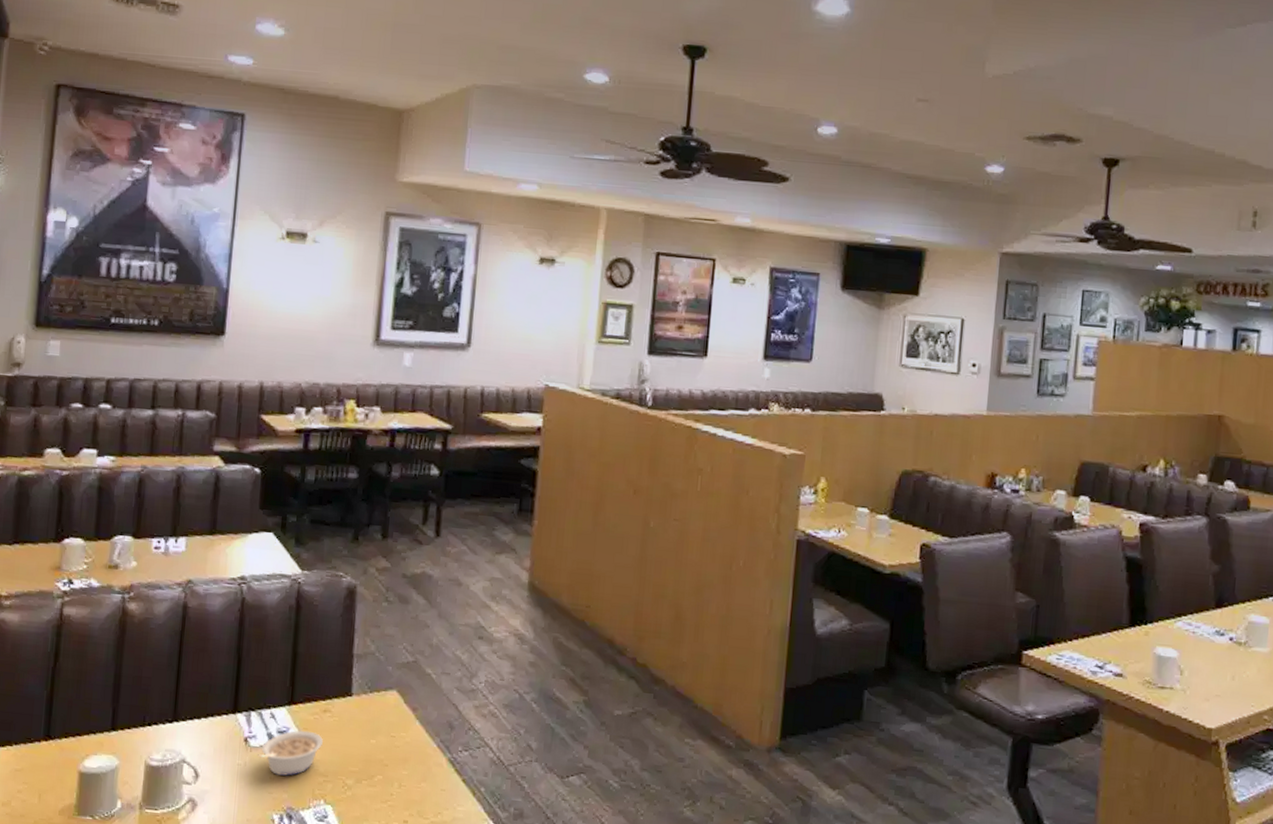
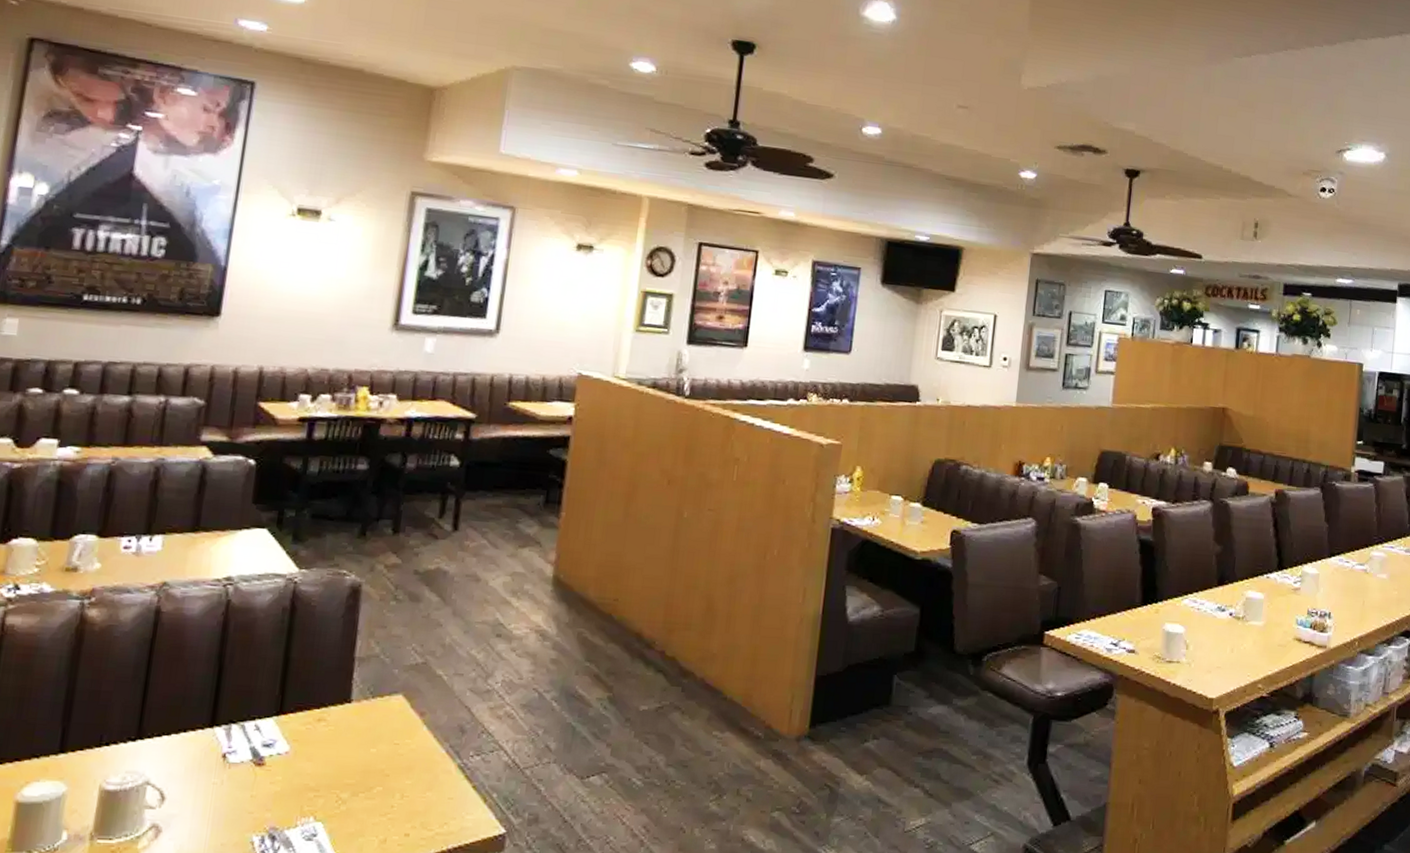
legume: present [258,730,323,776] -> none [238,742,315,793]

